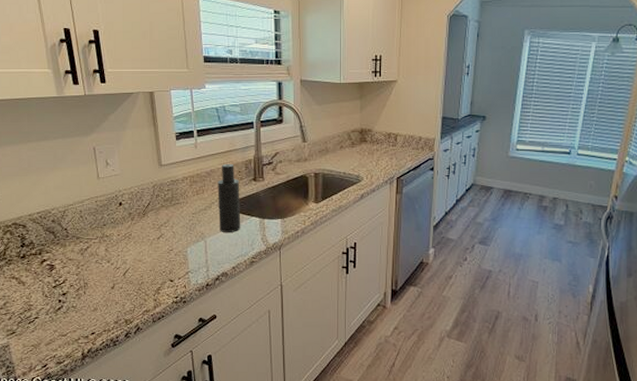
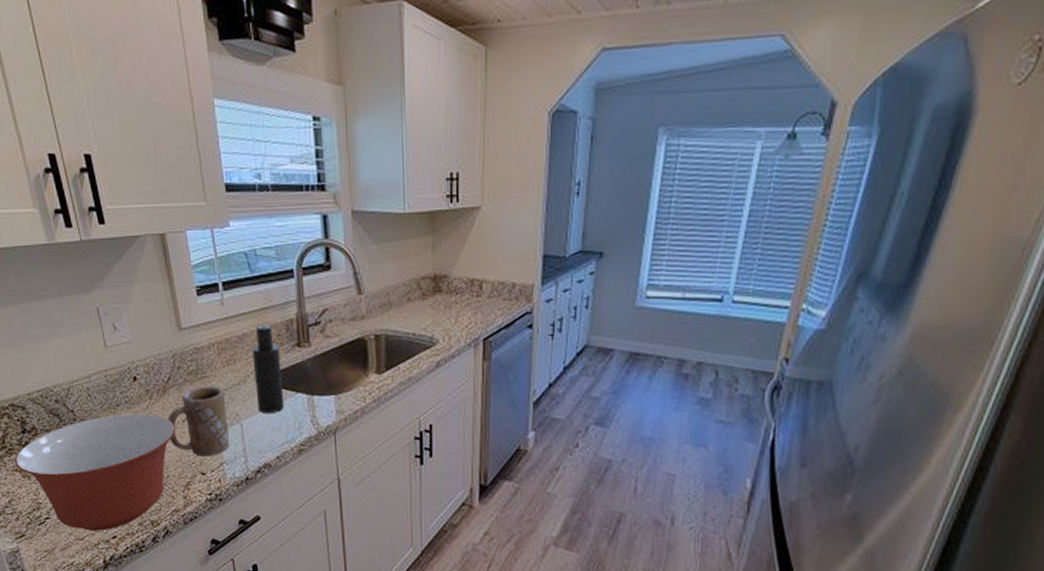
mixing bowl: none [13,232,152,328] -> present [15,414,176,531]
mug: none [145,211,195,267] -> present [167,387,230,457]

